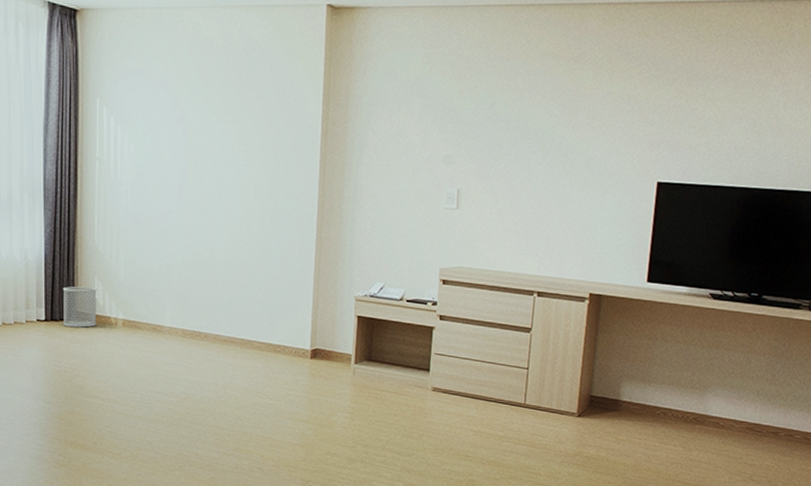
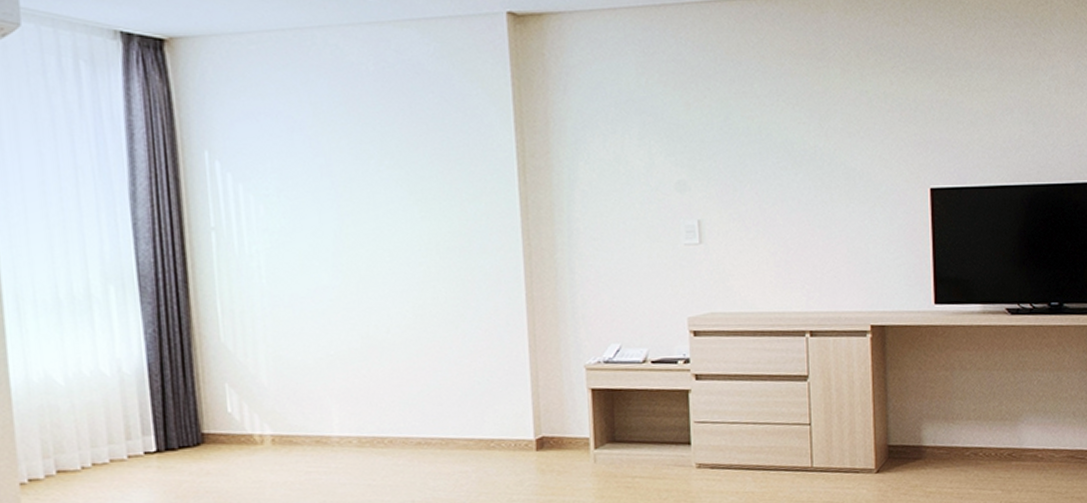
wastebasket: present [62,286,98,328] -> none [179,398,234,456]

